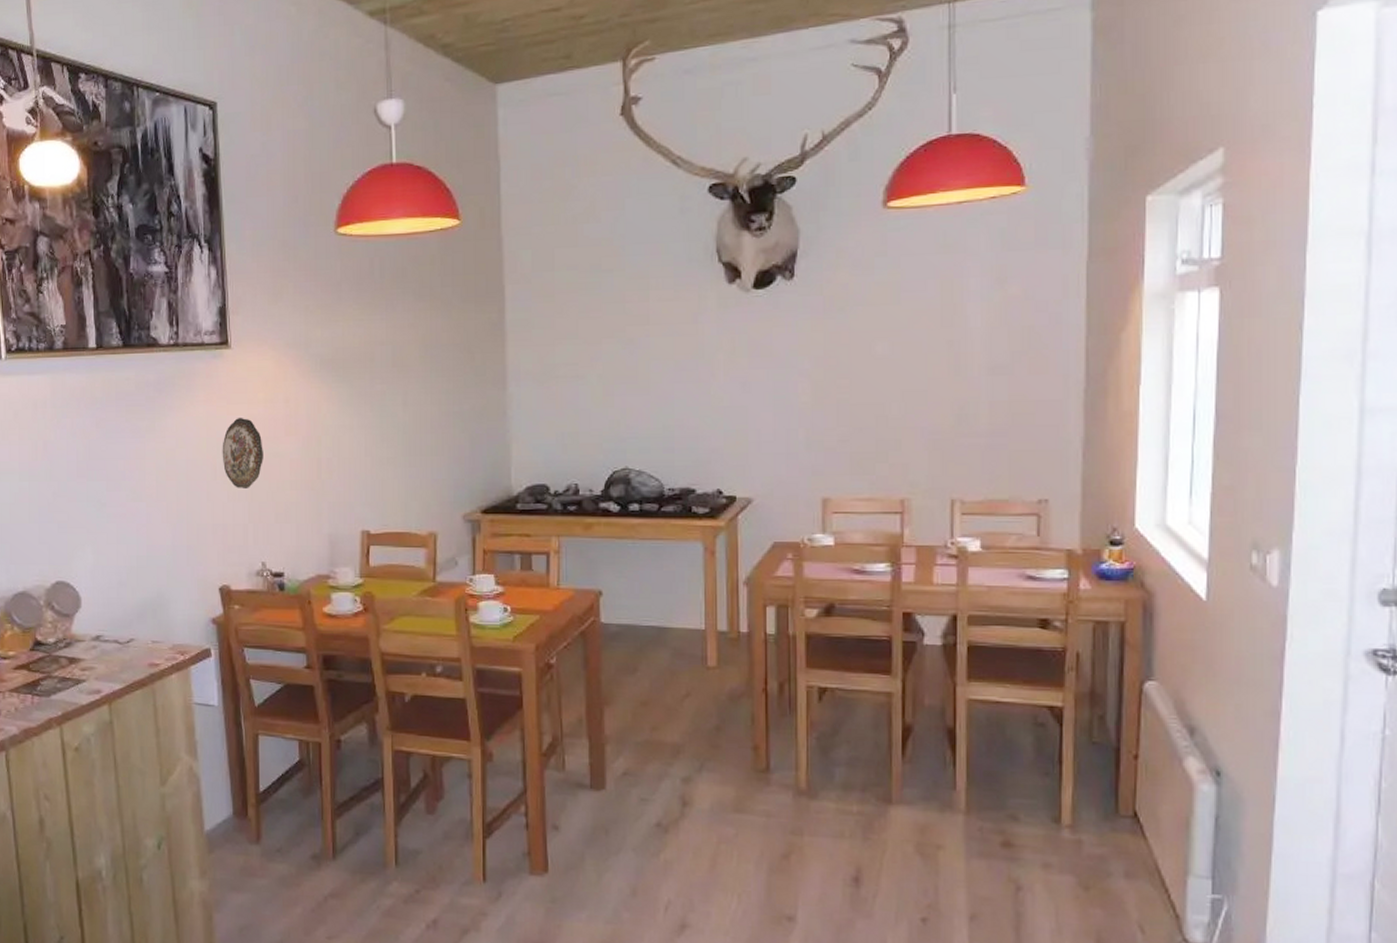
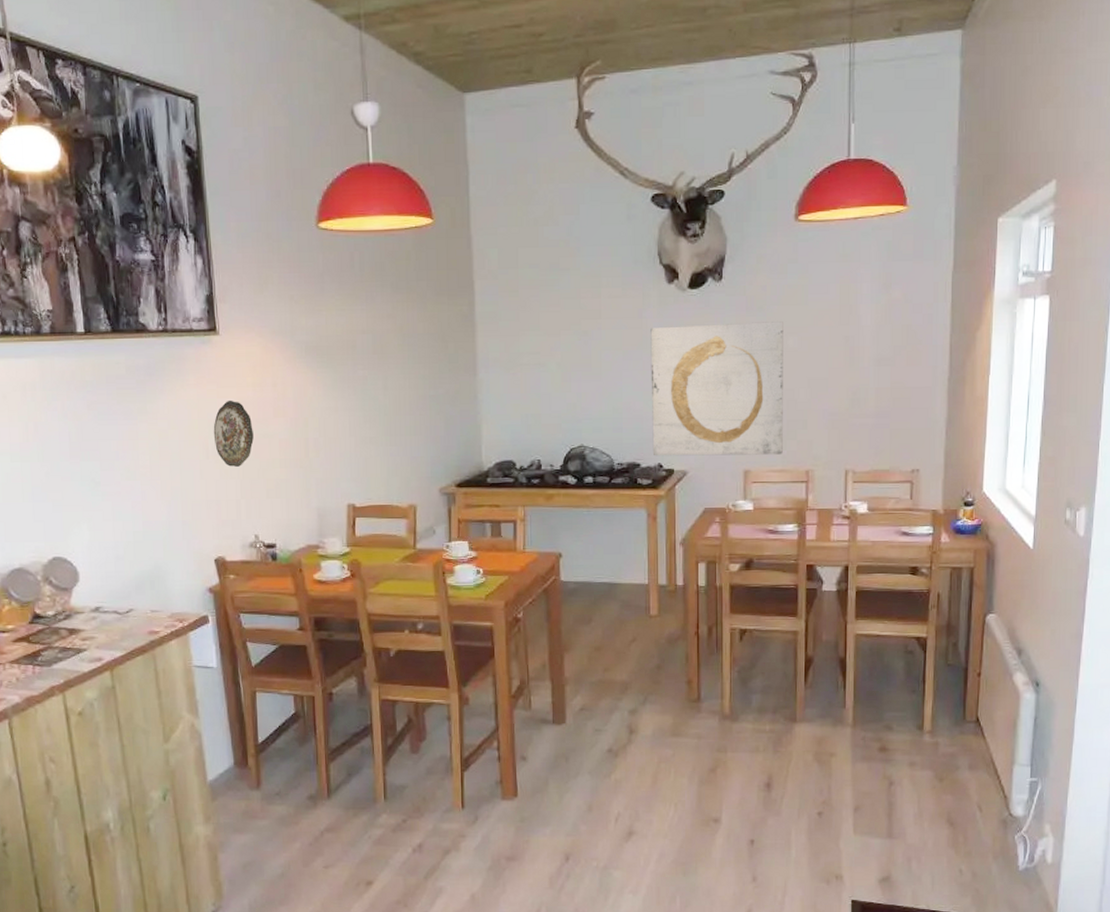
wall art: none [707,324,871,481] -> present [650,321,783,456]

